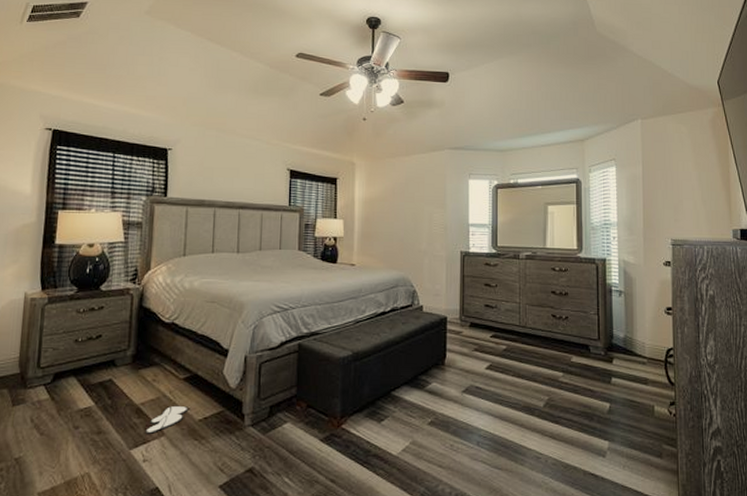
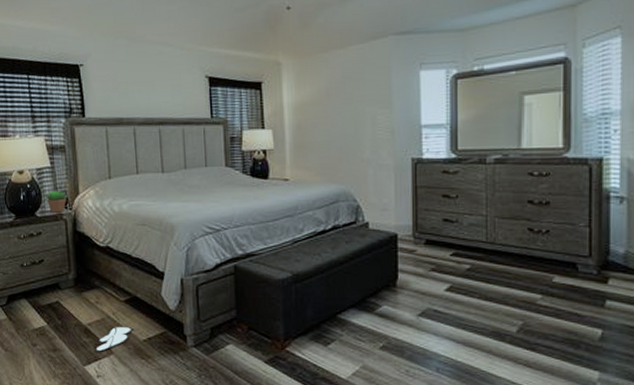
succulent plant: none [112,265,138,287] -> present [43,190,68,213]

